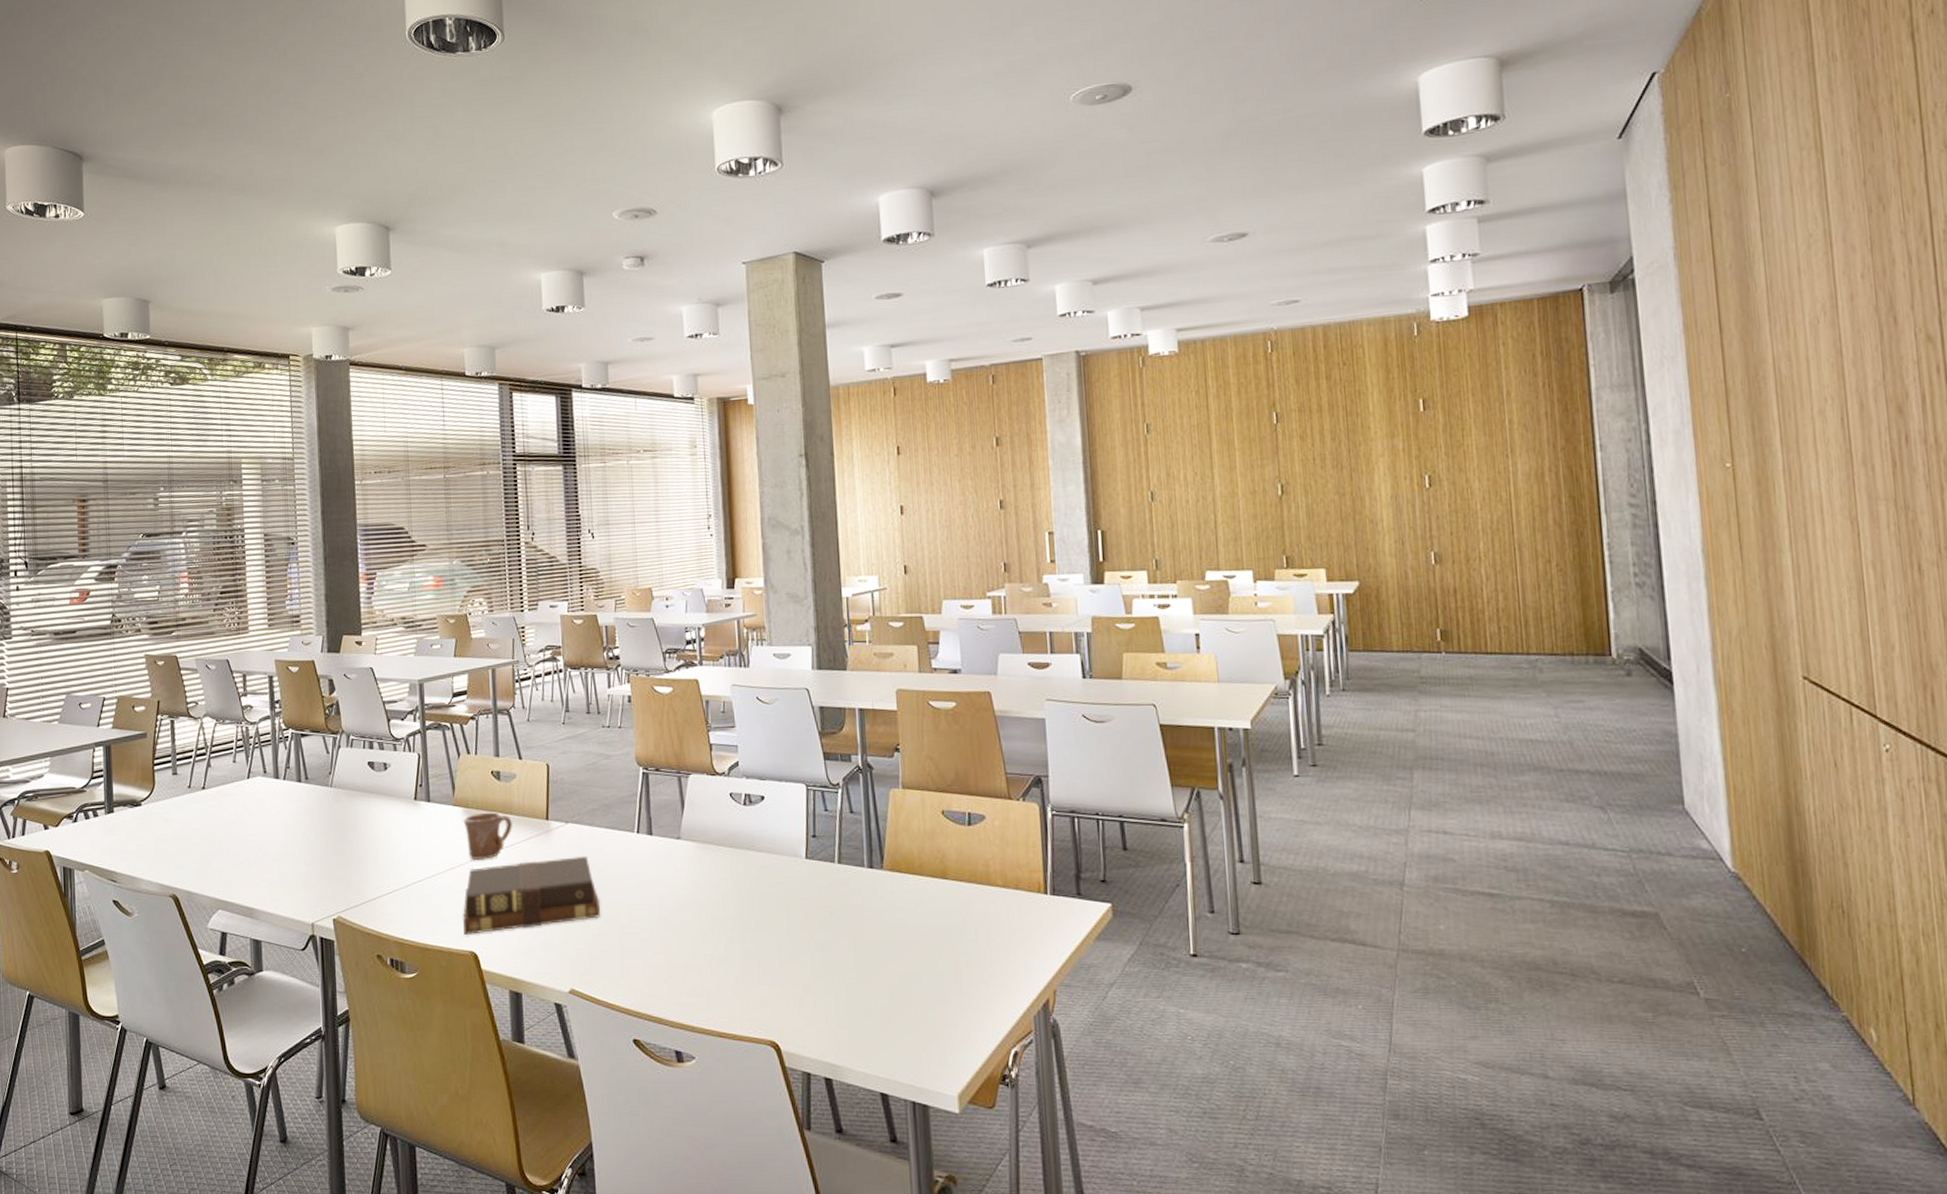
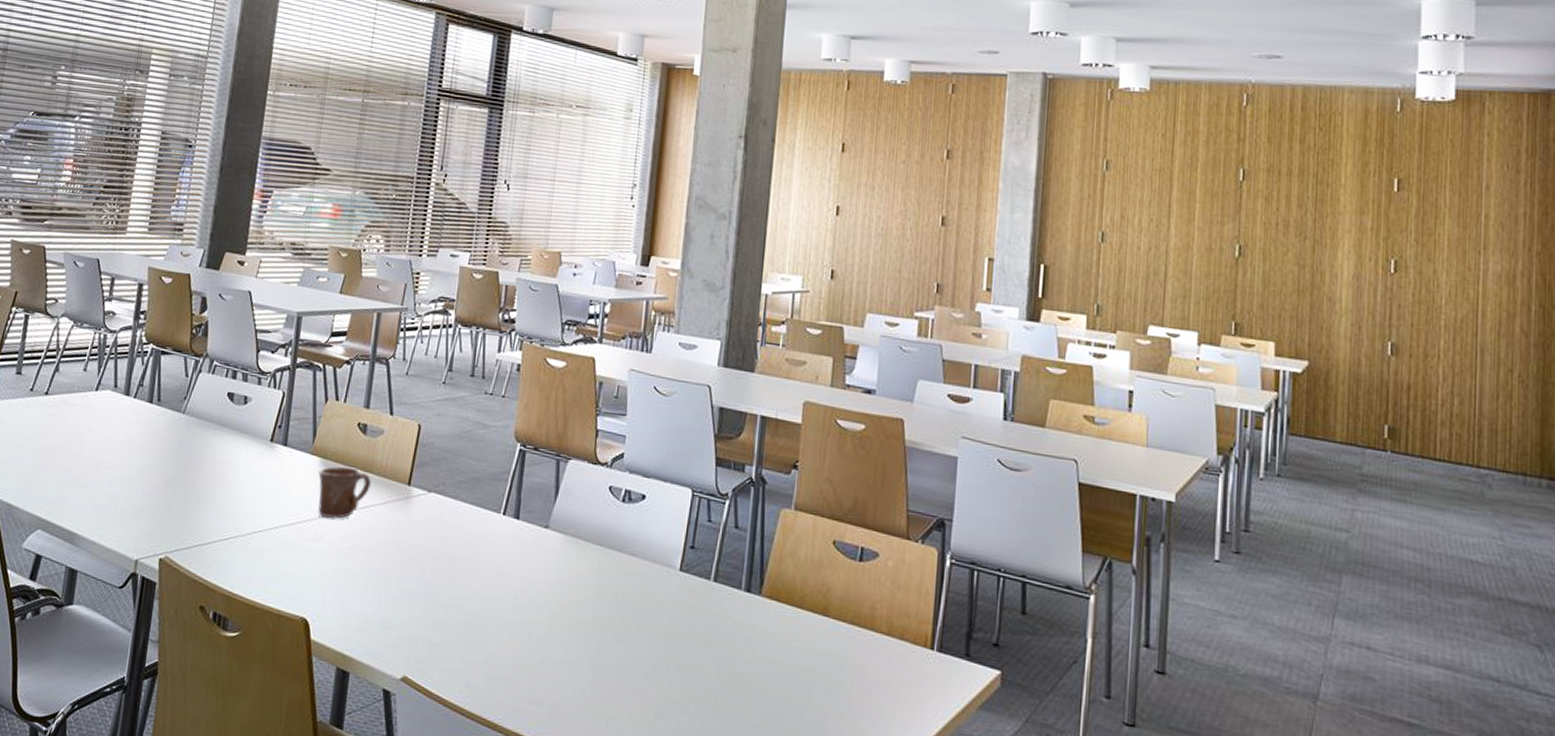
bible: present [462,855,600,935] -> none [298,525,450,602]

